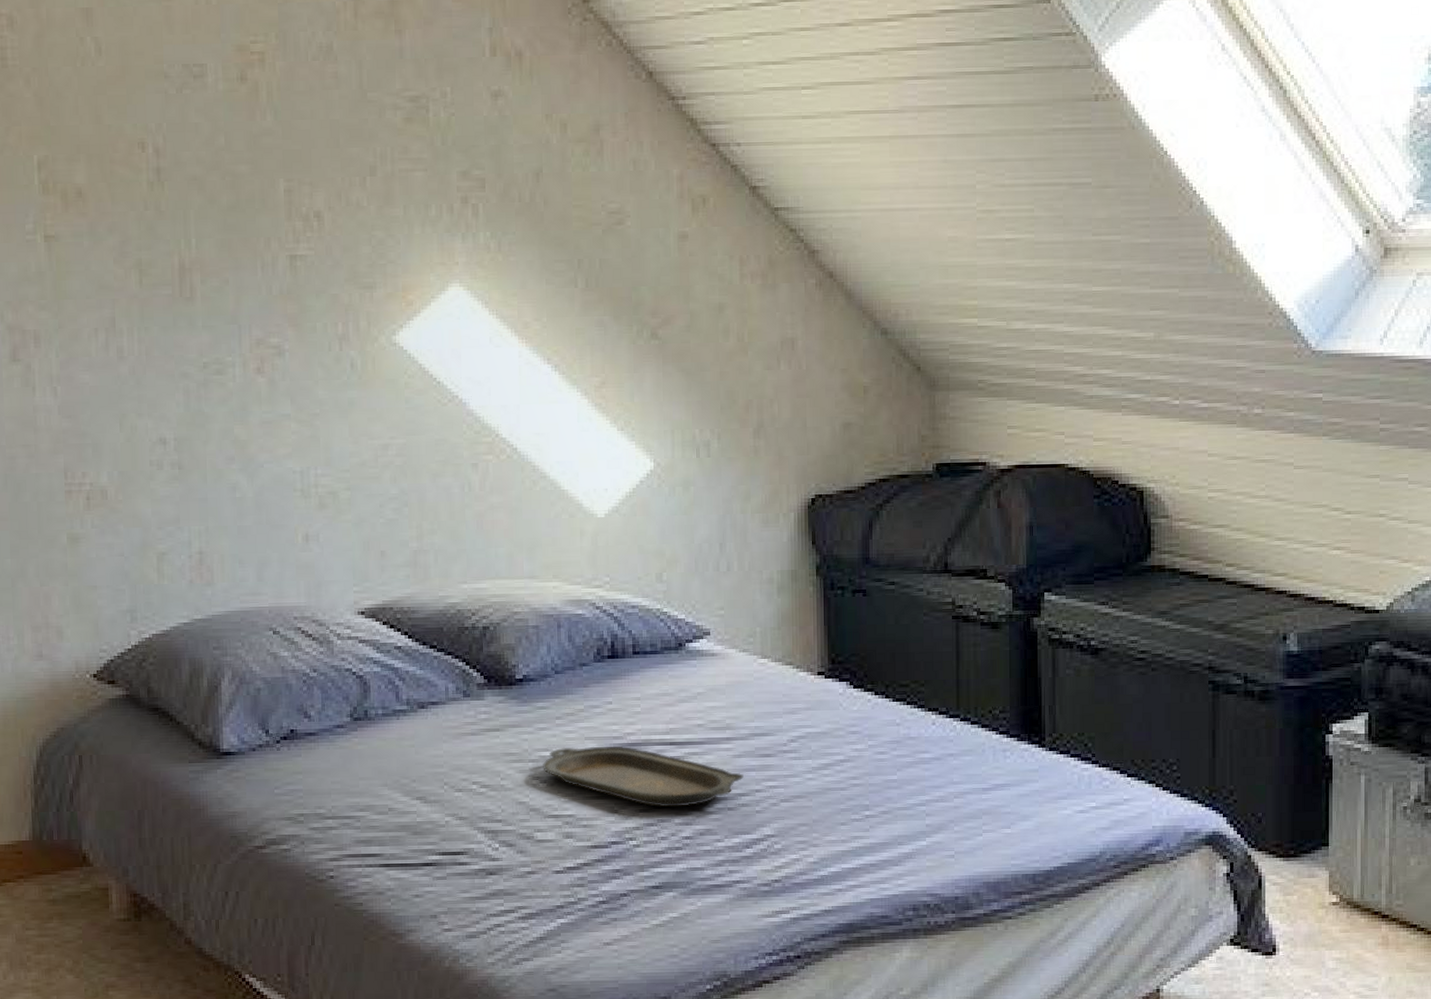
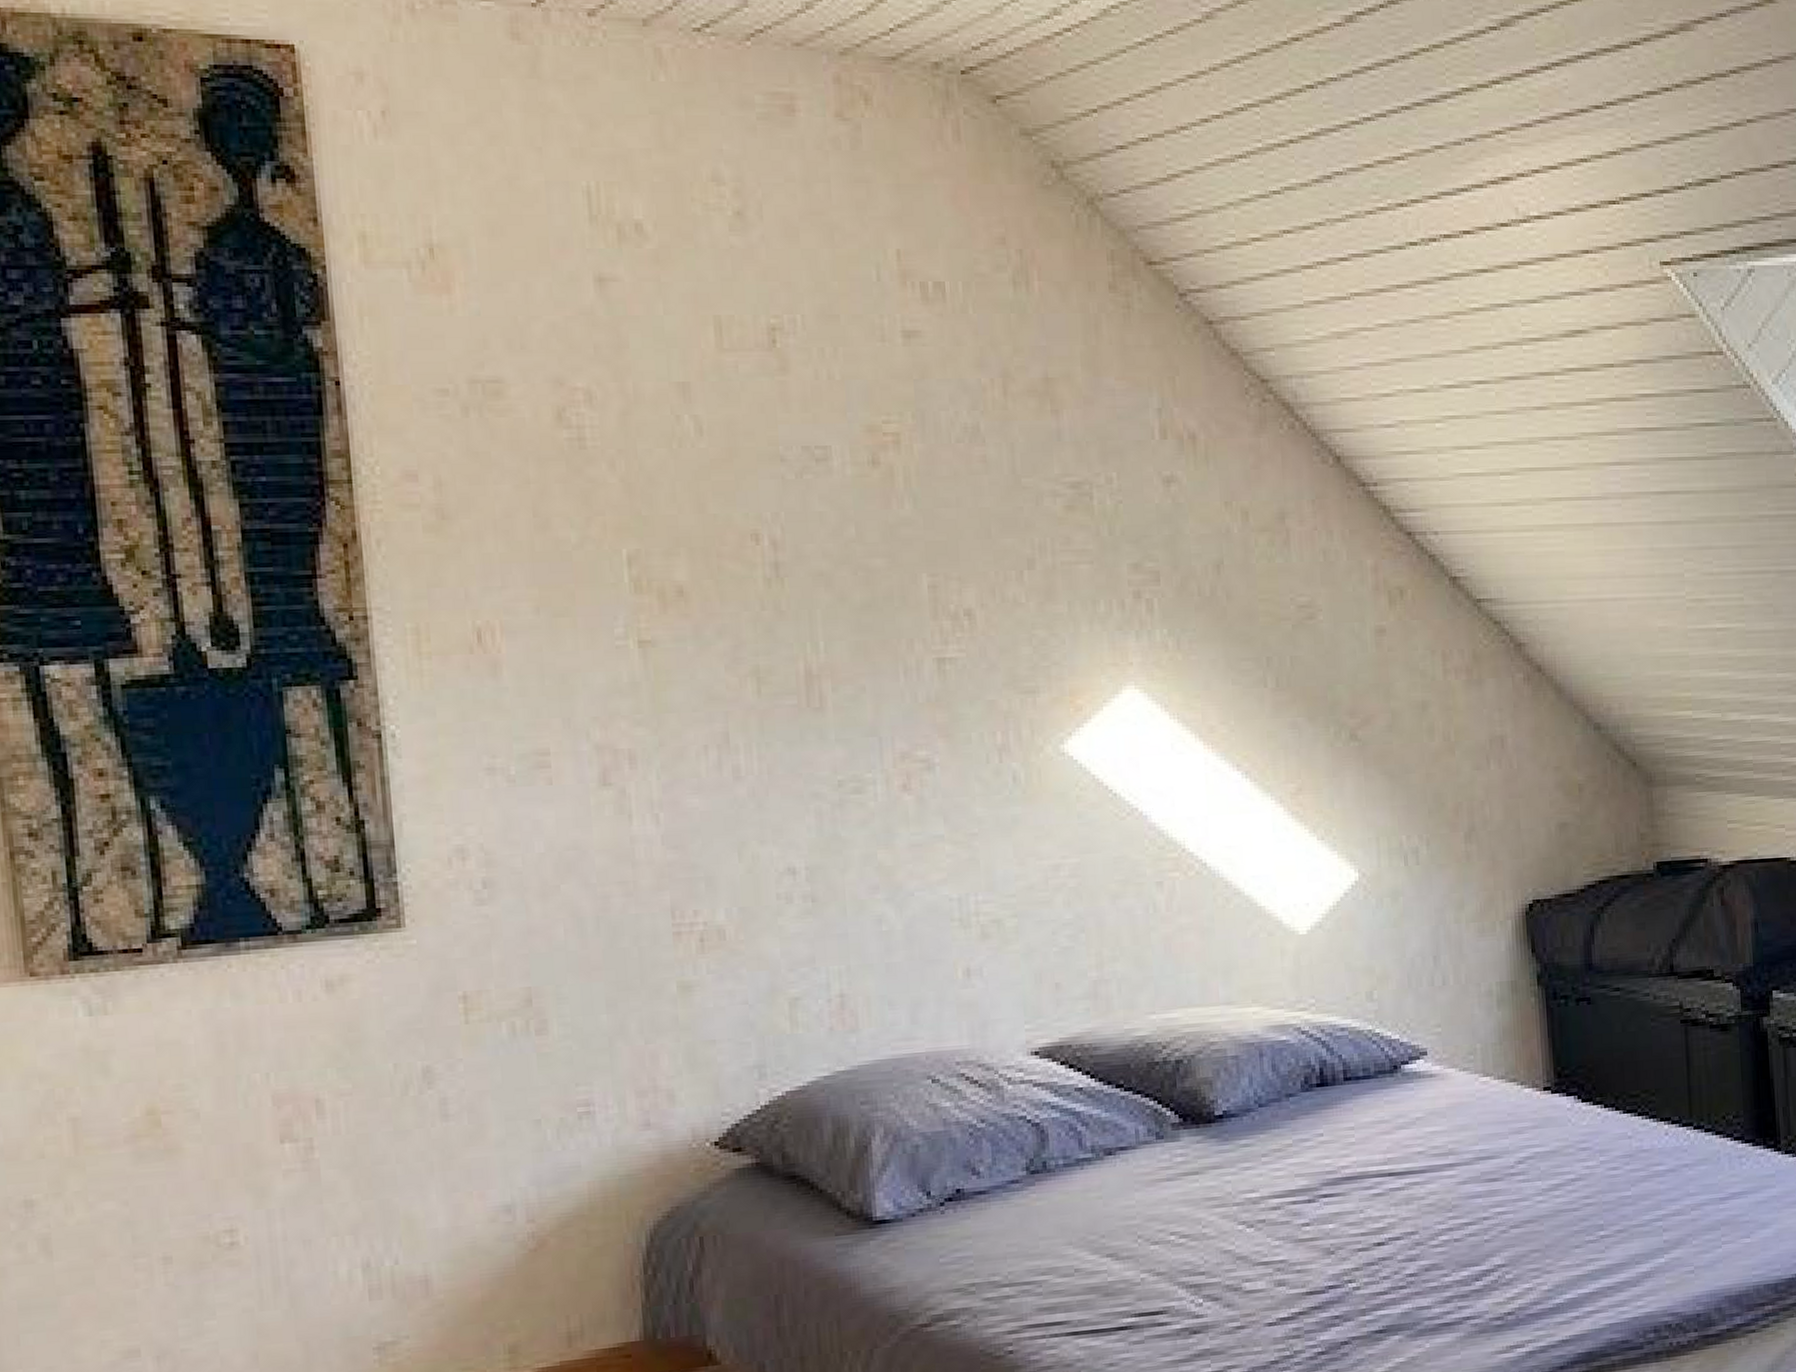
serving tray: present [543,745,744,808] -> none [1249,1180,1470,1245]

